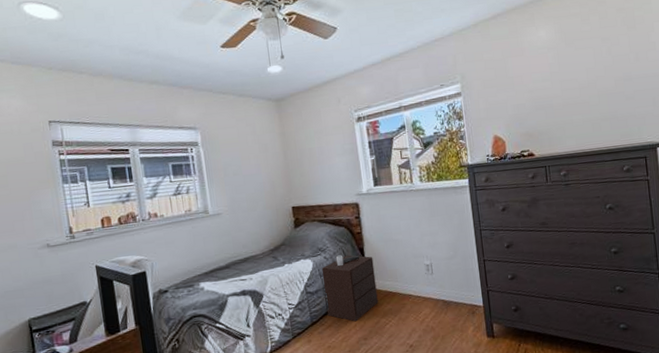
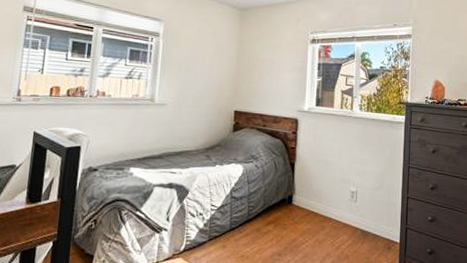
nightstand: present [321,255,378,322] -> none [247,166,302,235]

